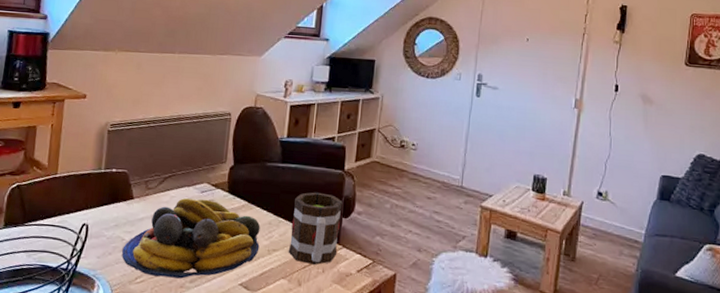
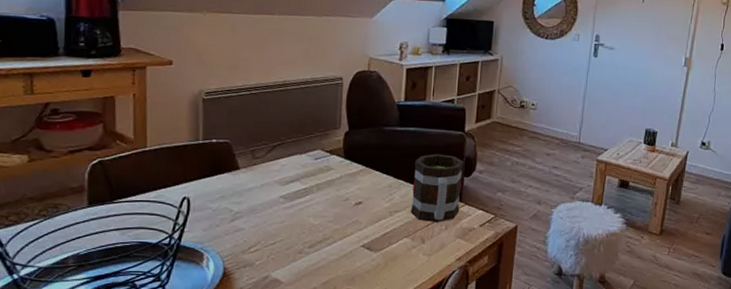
fruit bowl: present [122,197,261,279] -> none [231,165,381,245]

